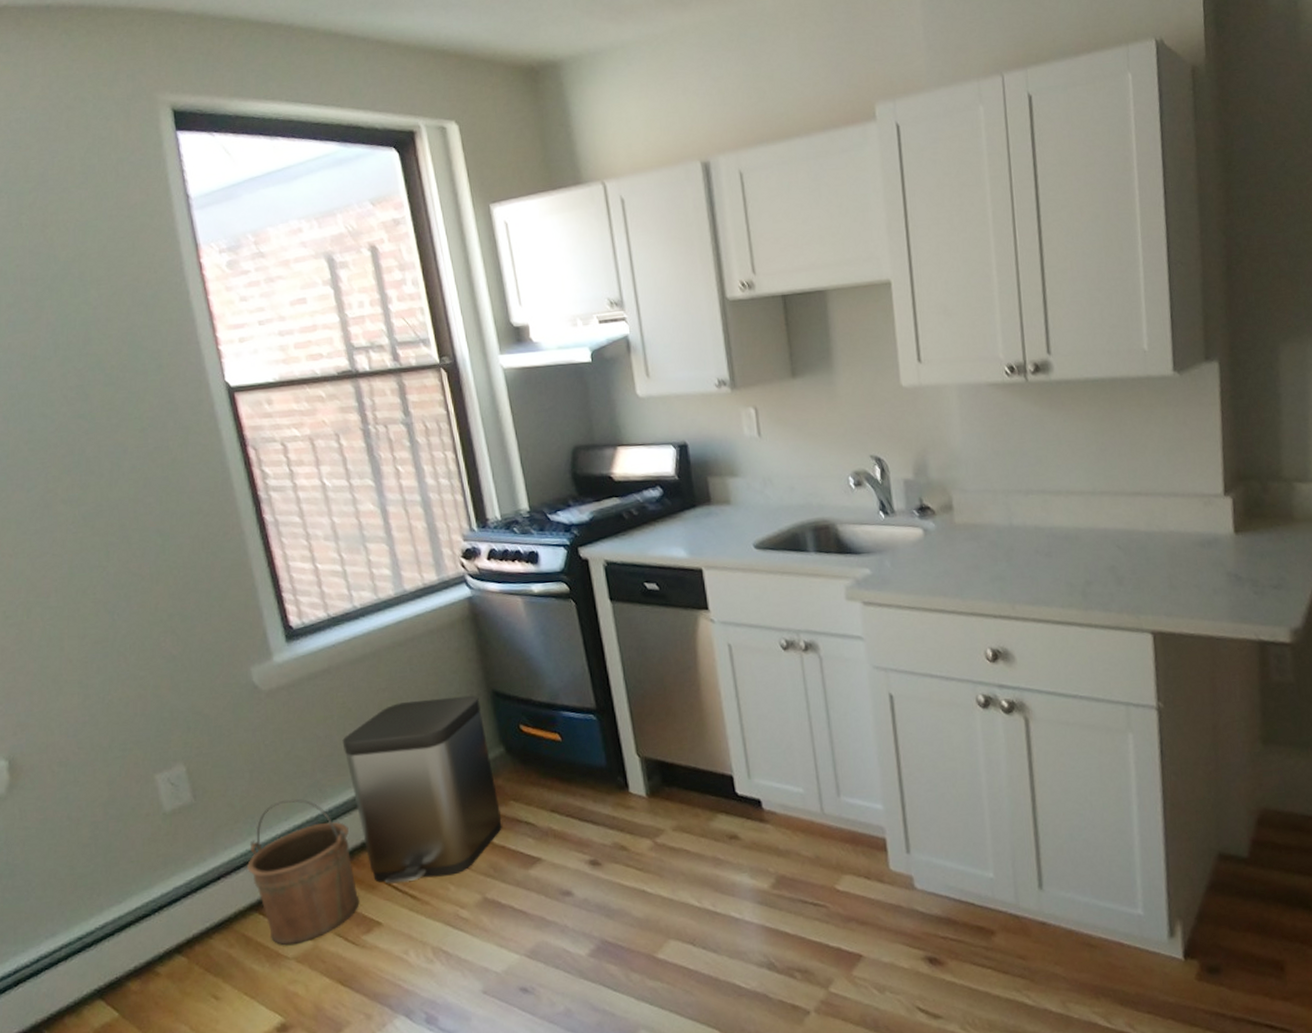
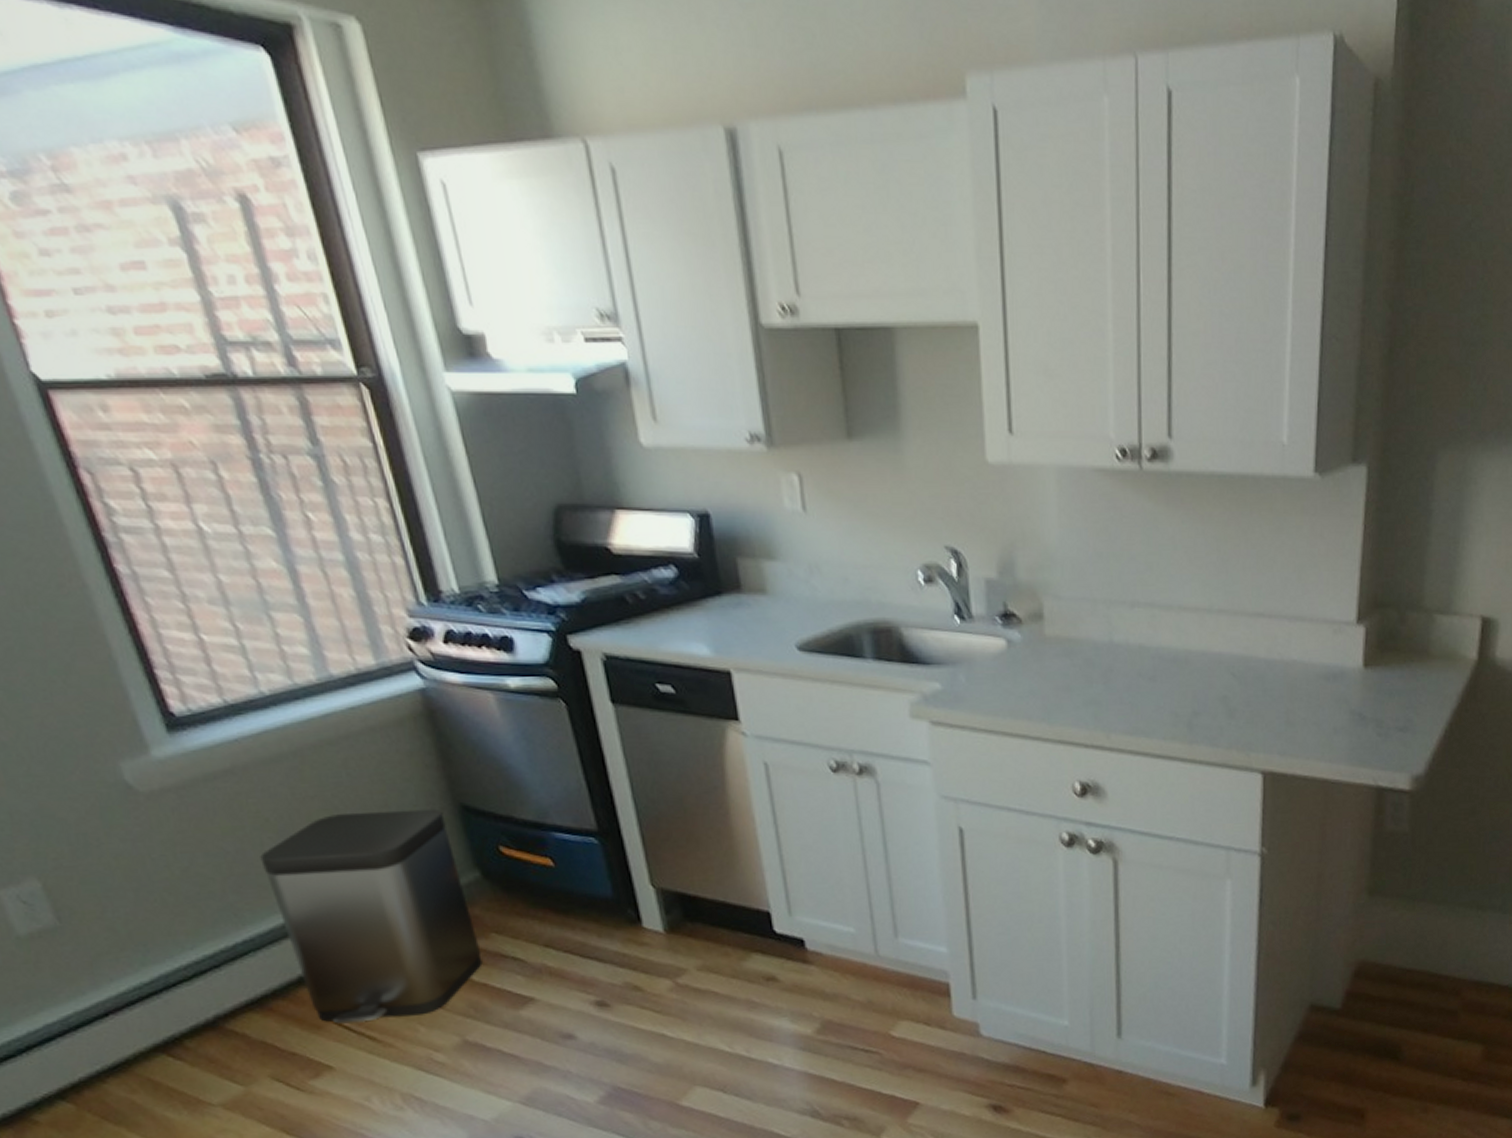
bucket: present [247,798,360,945] -> none [144,924,302,1091]

